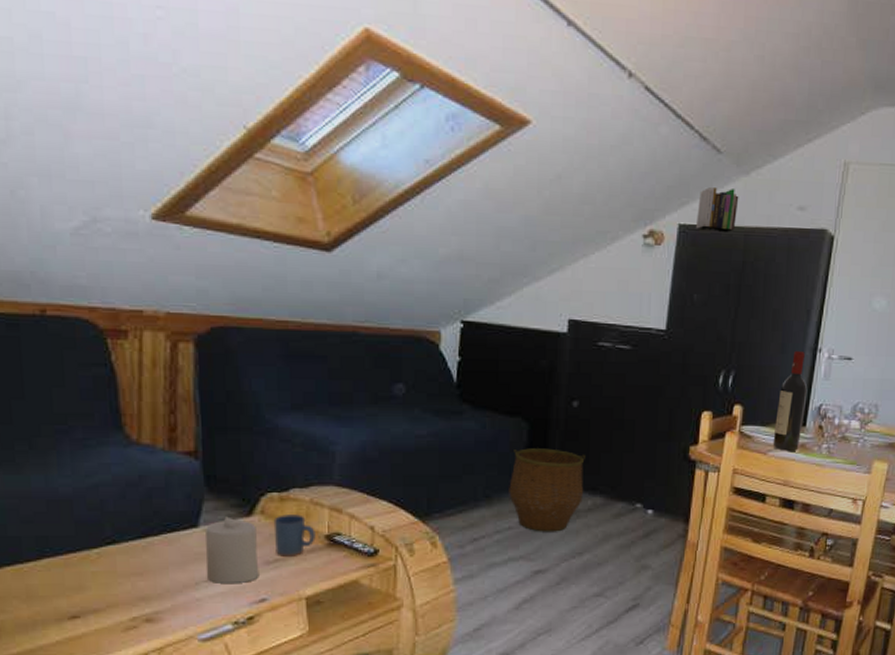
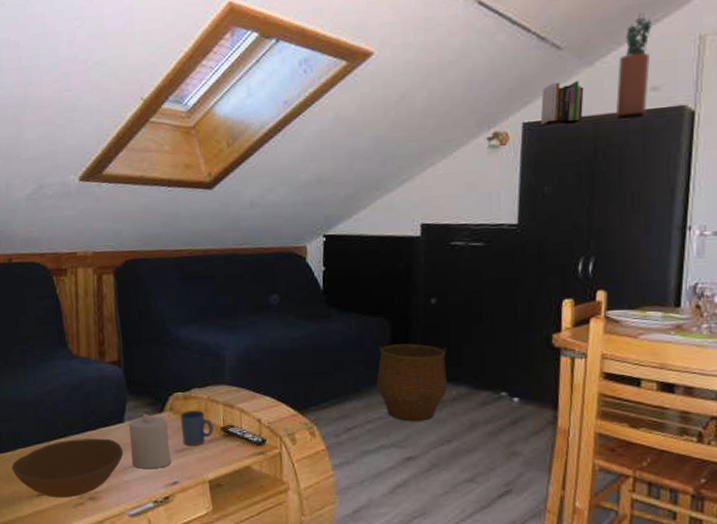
bowl: none [33,546,196,621] -> present [11,438,124,498]
vase: none [765,129,805,236] -> present [615,12,652,120]
wine bottle: present [772,350,808,451] -> none [643,230,679,334]

